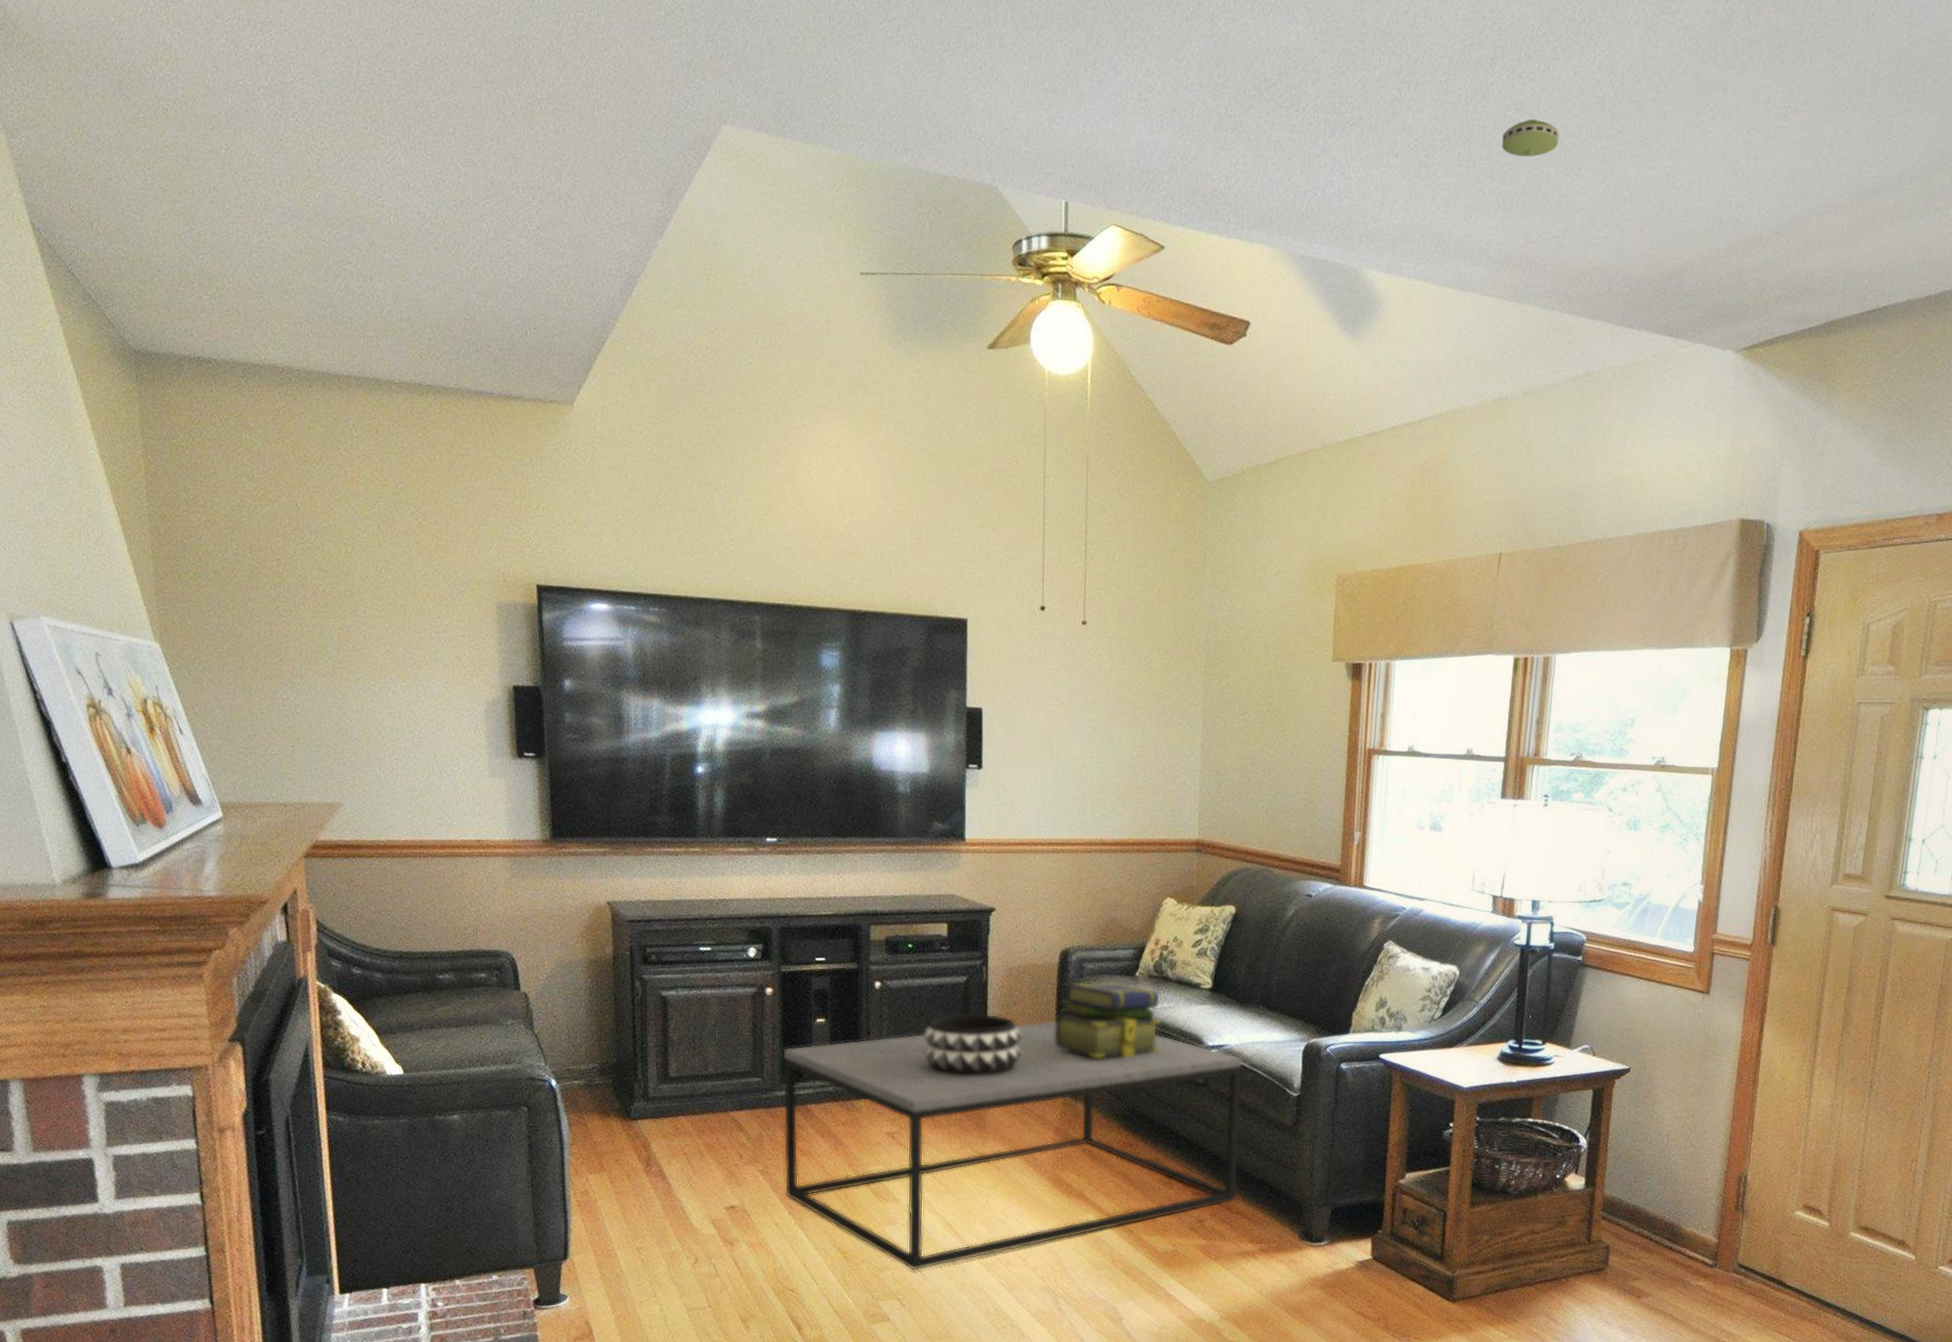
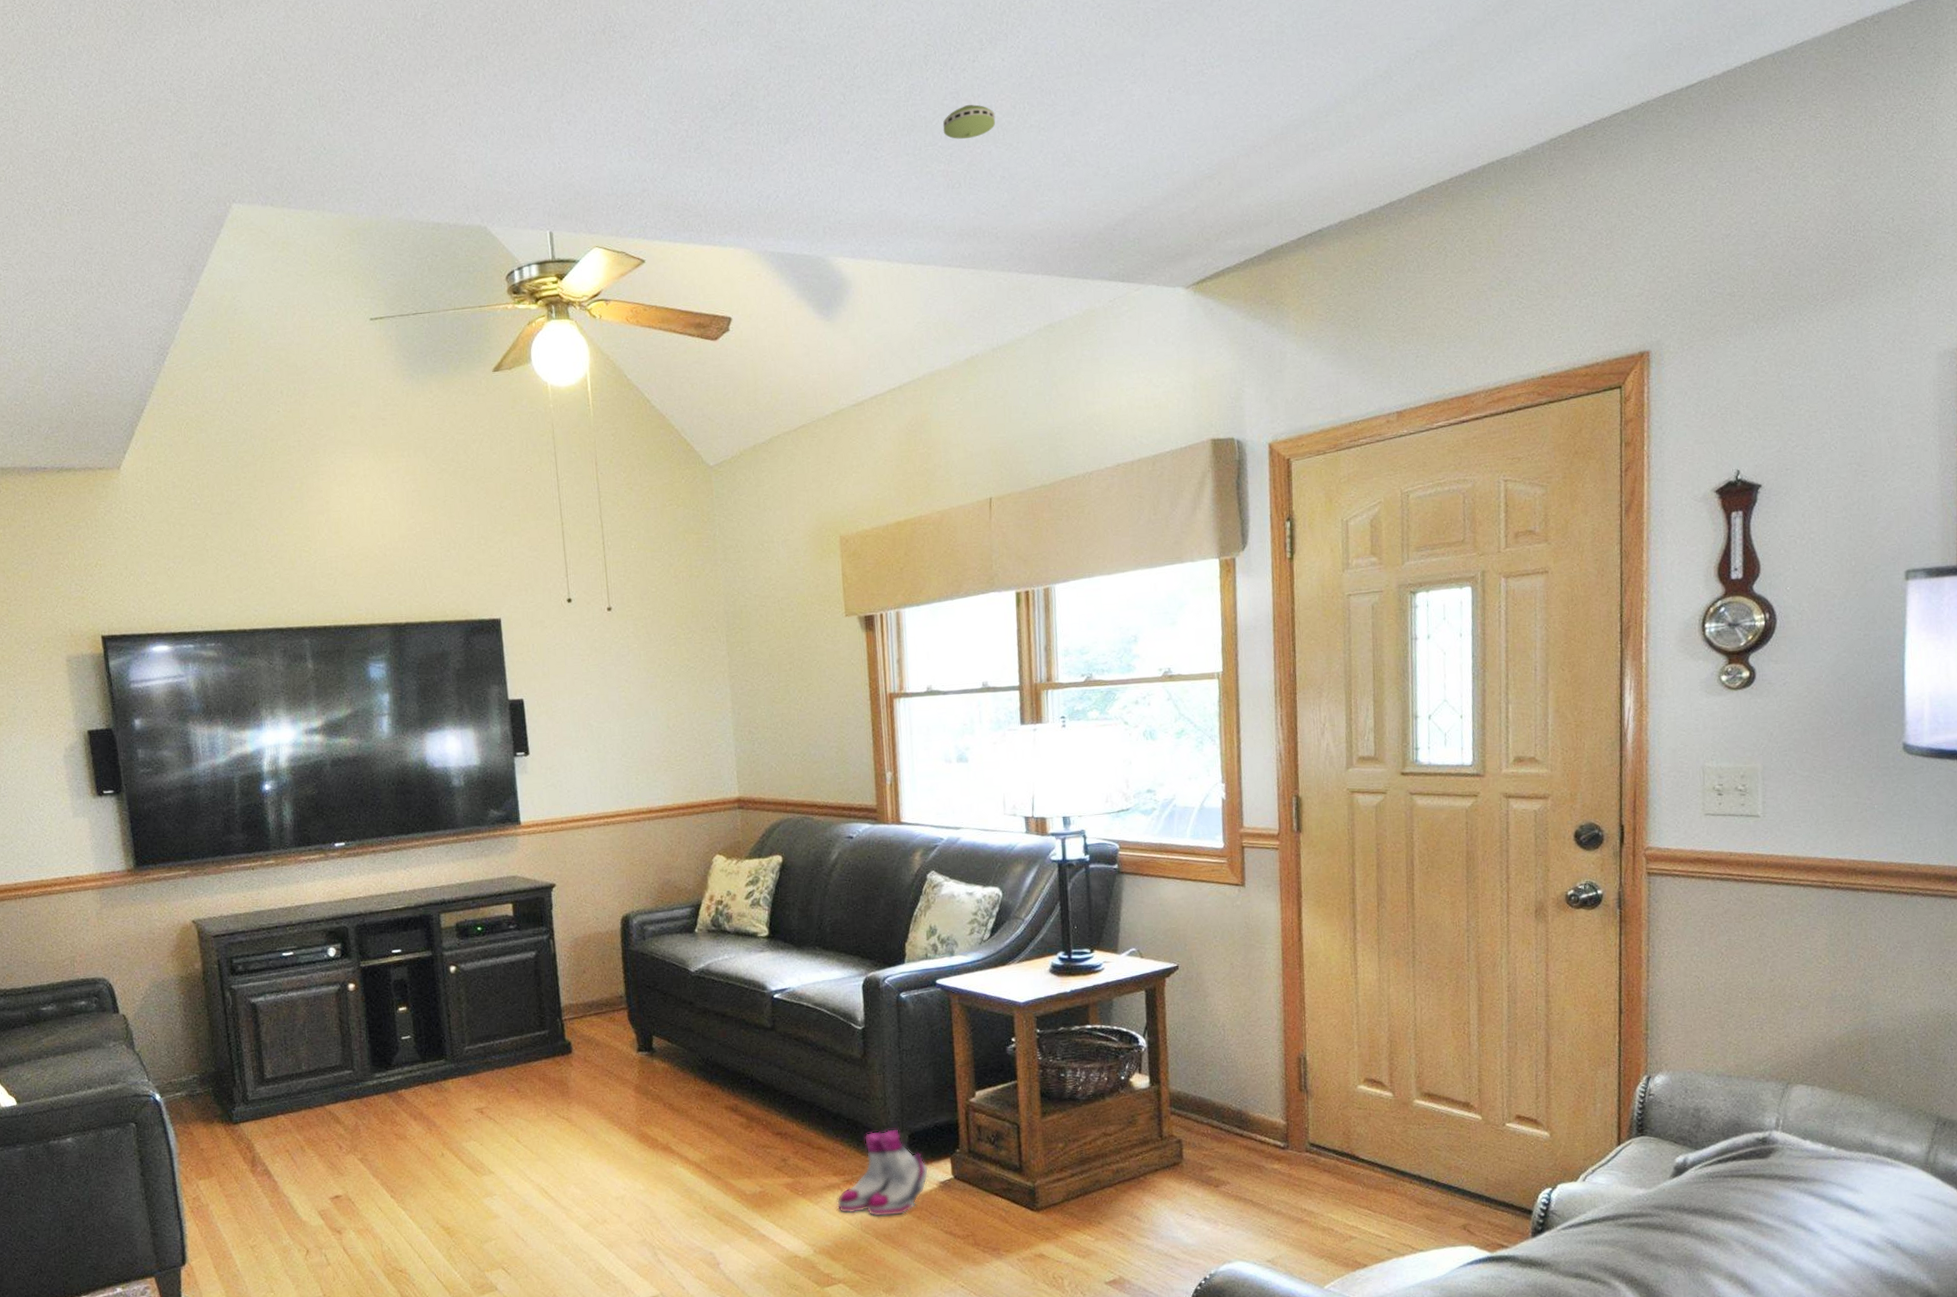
coffee table: present [783,1020,1243,1271] -> none [370,983,816,1239]
decorative bowl: present [922,1013,1022,1077] -> none [500,984,595,1047]
stack of books: present [1055,982,1161,1058] -> none [624,941,726,1015]
boots: none [1249,1201,1348,1291] -> present [836,1128,929,1217]

